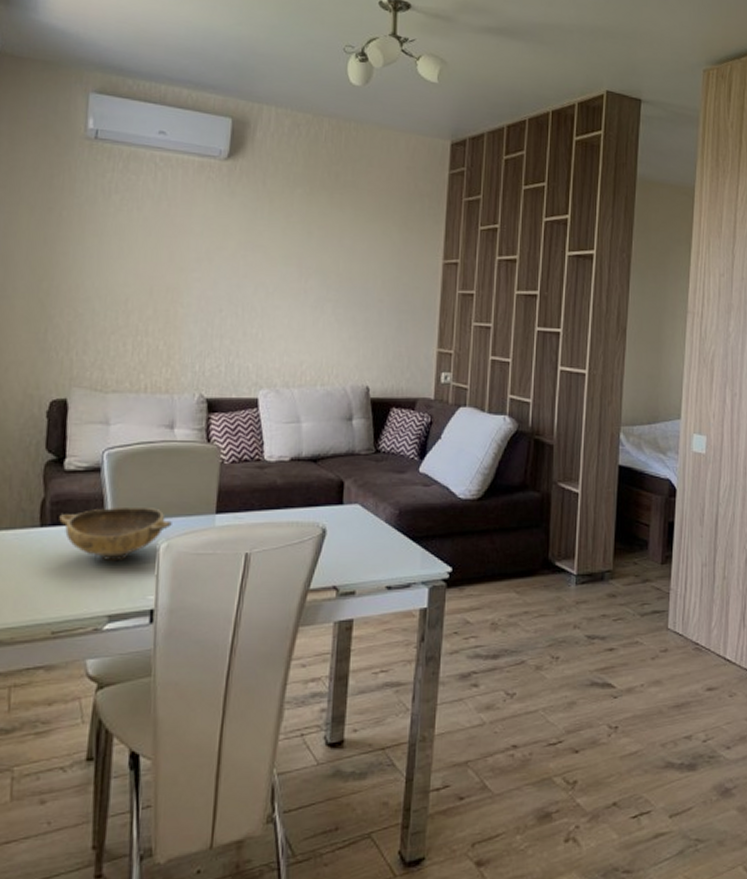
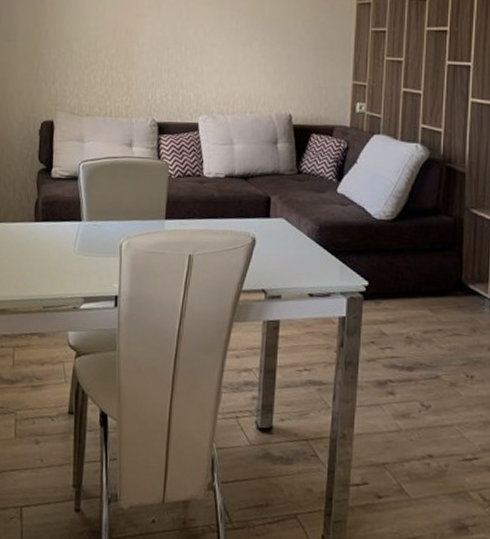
bowl: present [59,508,172,560] -> none [48,209,131,253]

